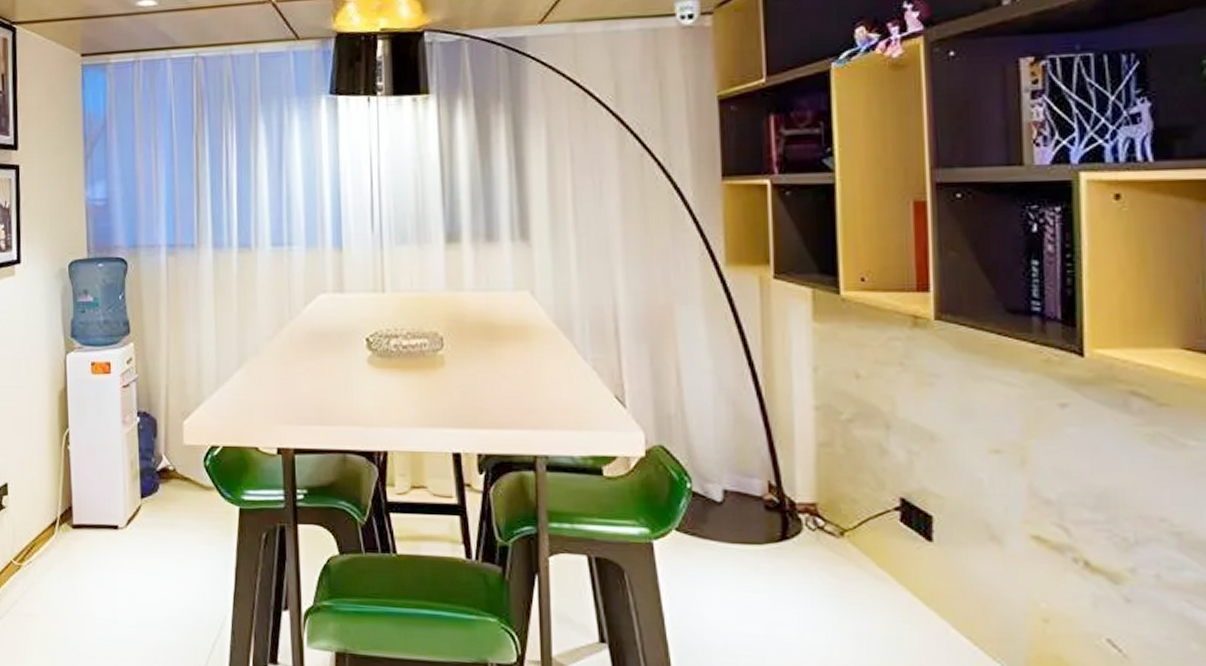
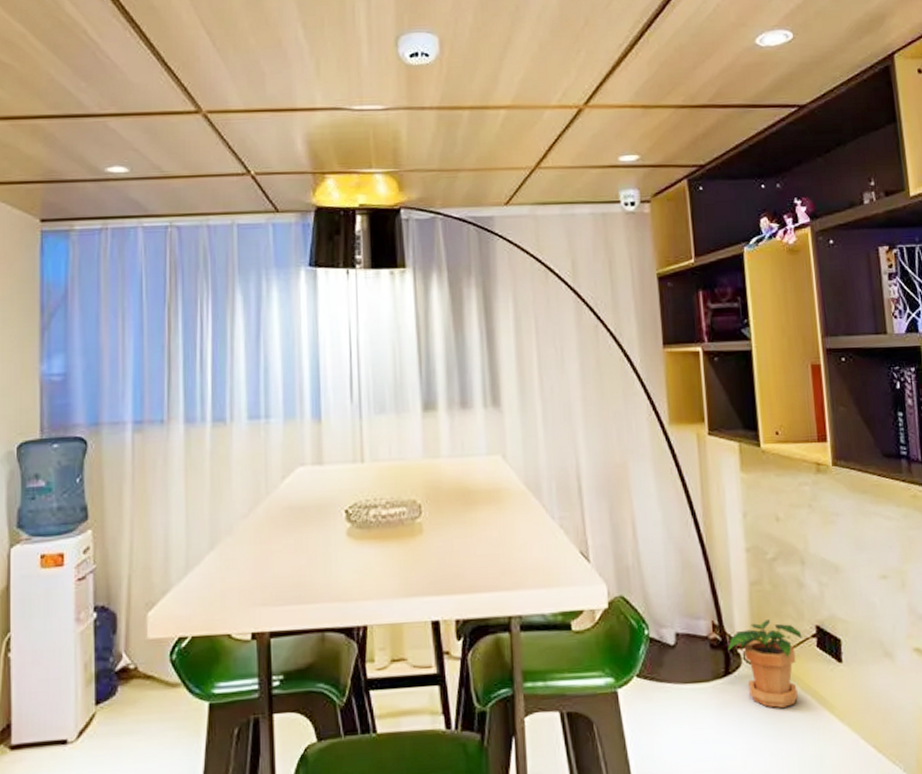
potted plant: none [786,485,882,582] -> present [728,619,802,708]

